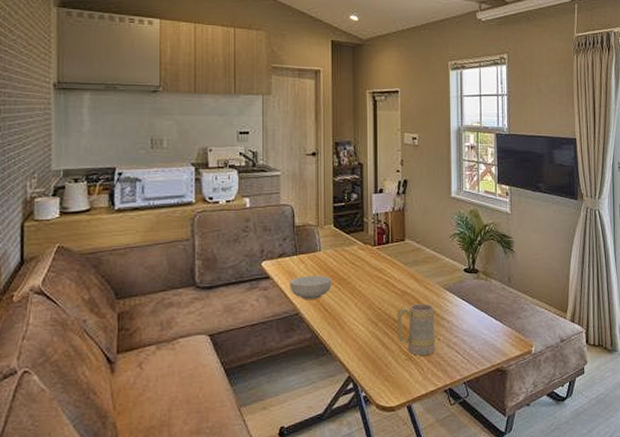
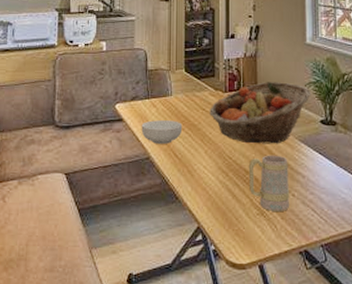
fruit basket: none [359,234,456,294] -> present [209,82,312,144]

